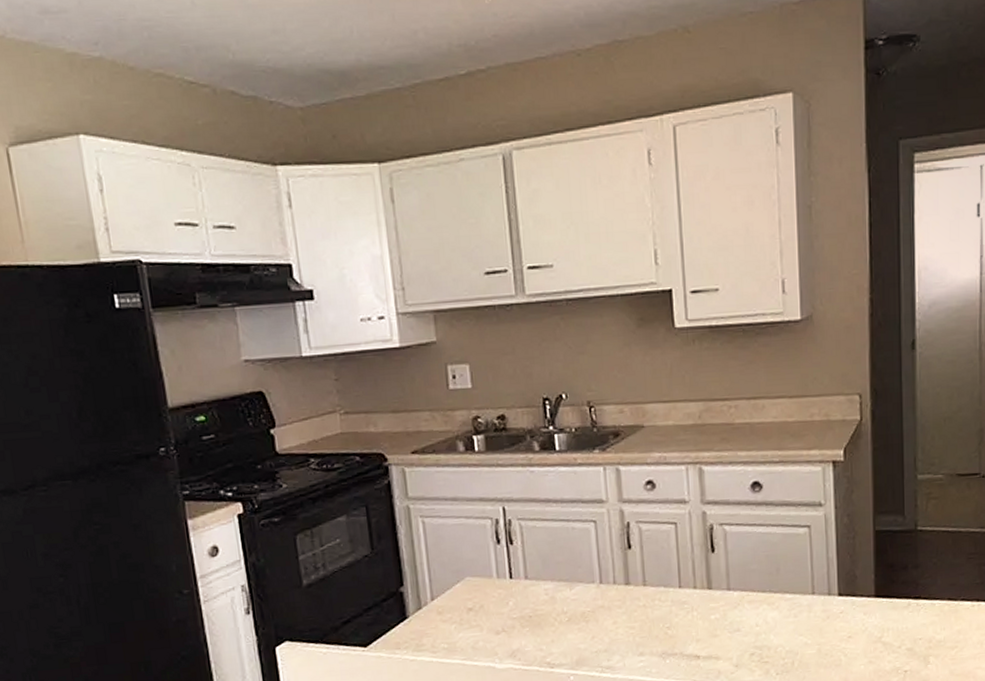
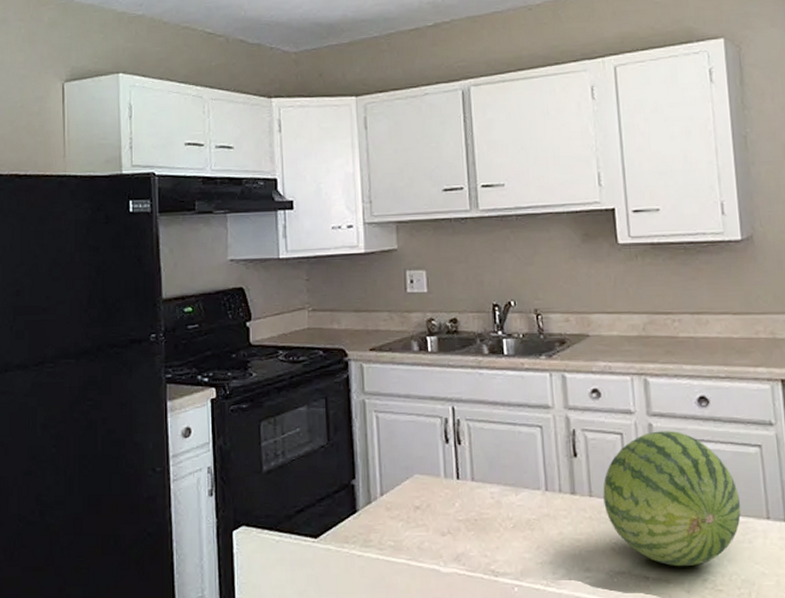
fruit: none [657,517,789,644] -> present [603,431,741,567]

